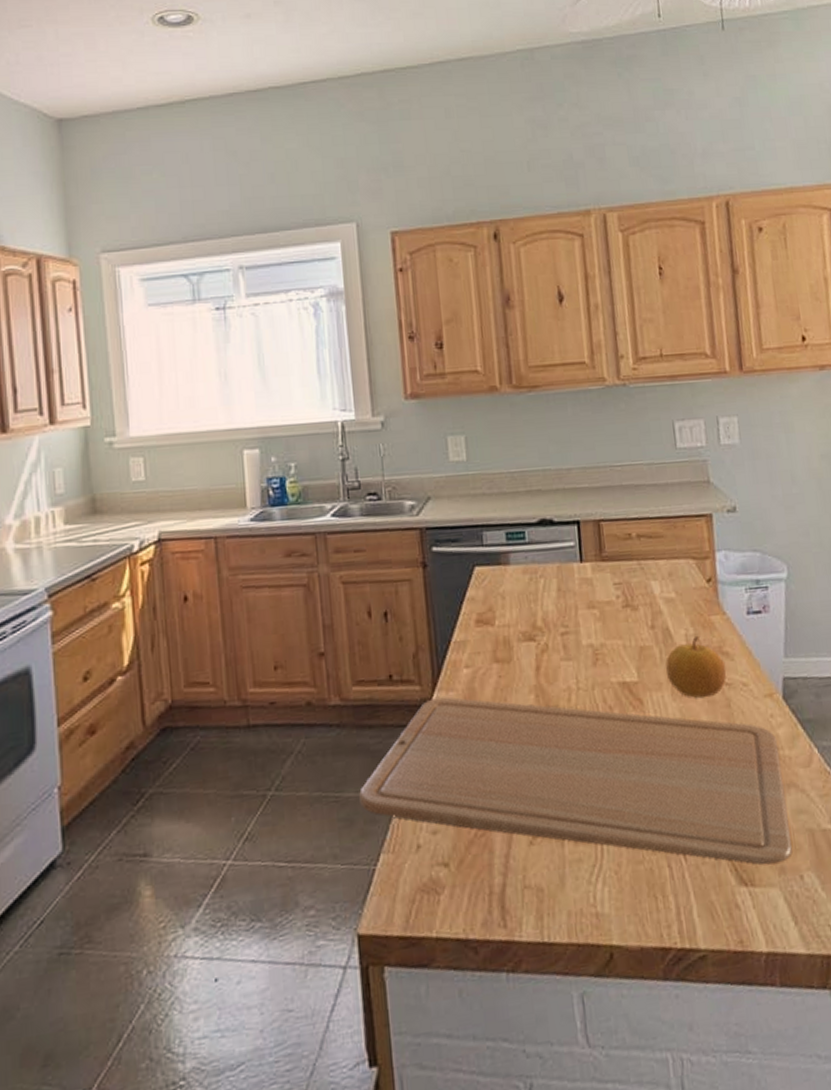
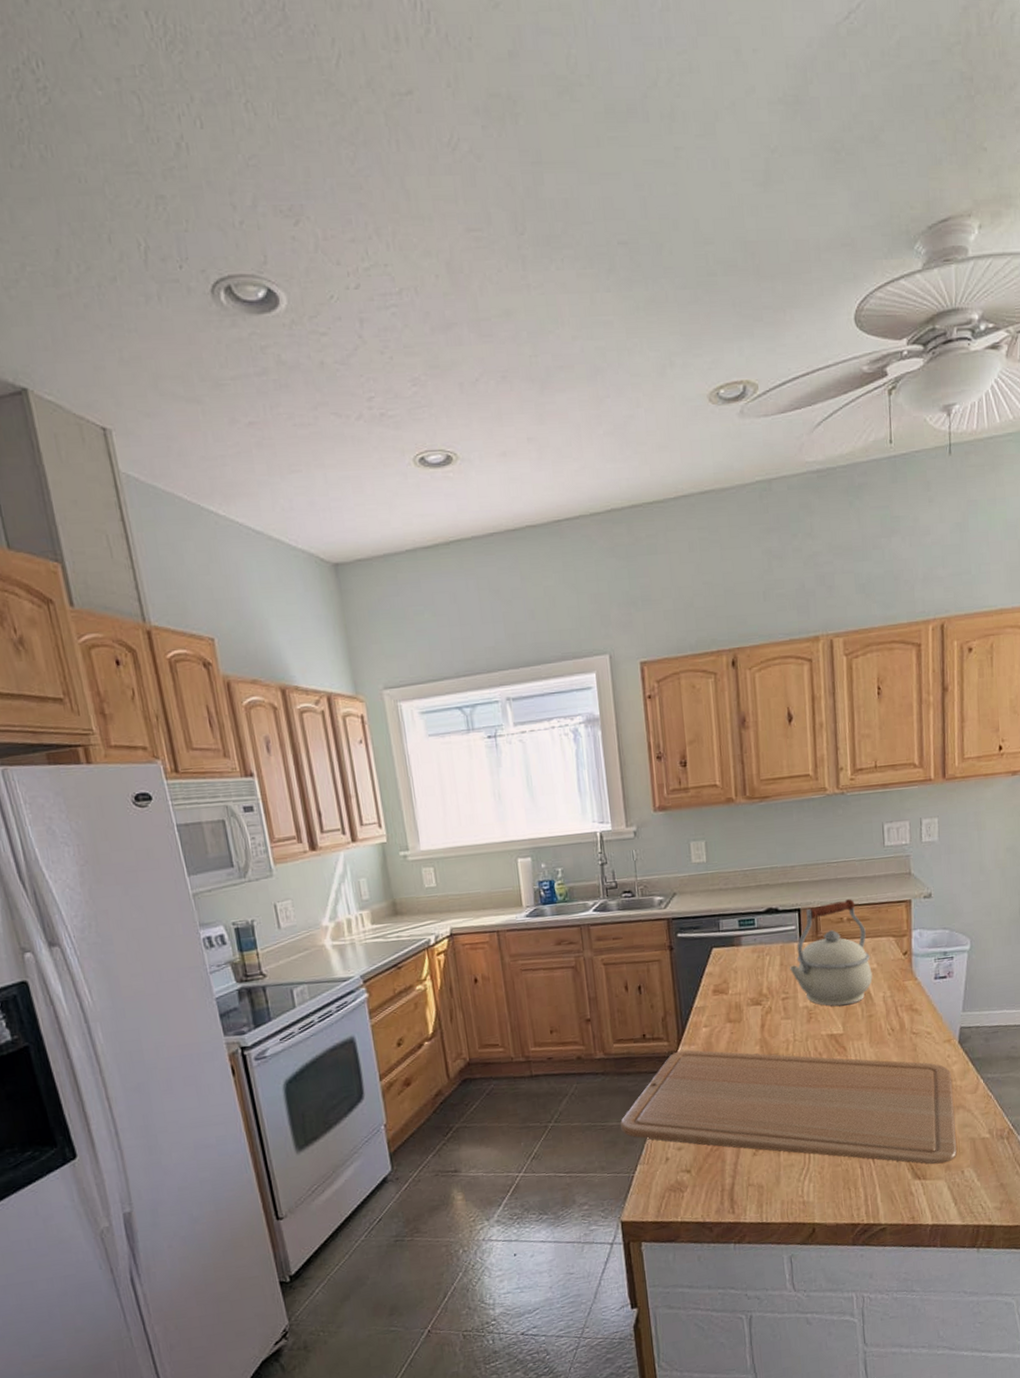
kettle: none [569,511,671,646] -> present [790,899,873,1006]
fruit: present [666,635,727,698] -> none [866,996,915,1045]

